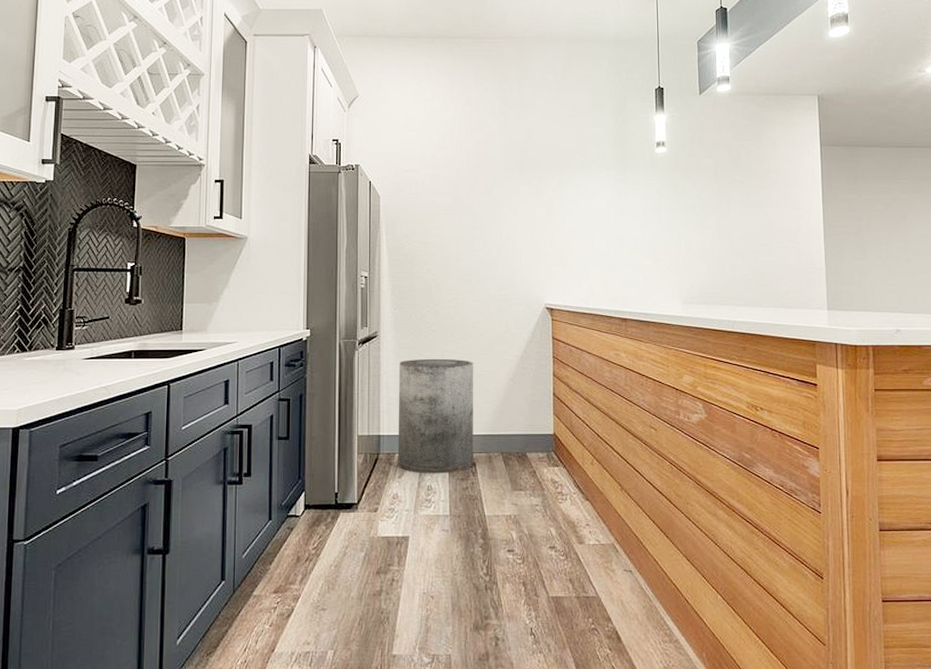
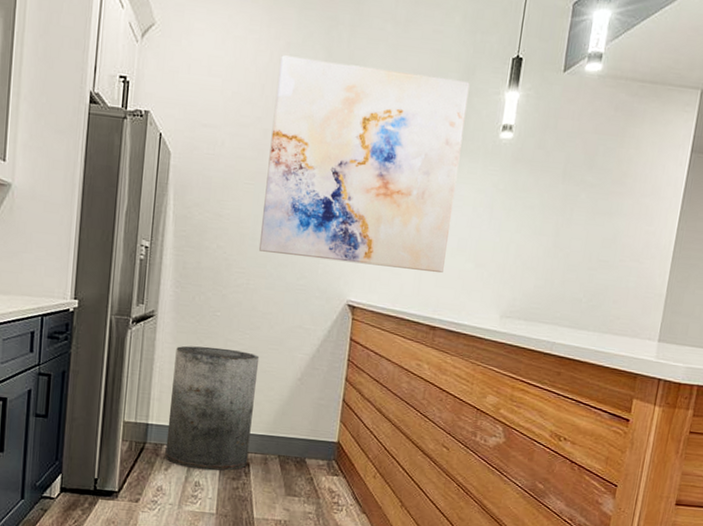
wall art: none [462,108,626,272] -> present [258,55,470,273]

